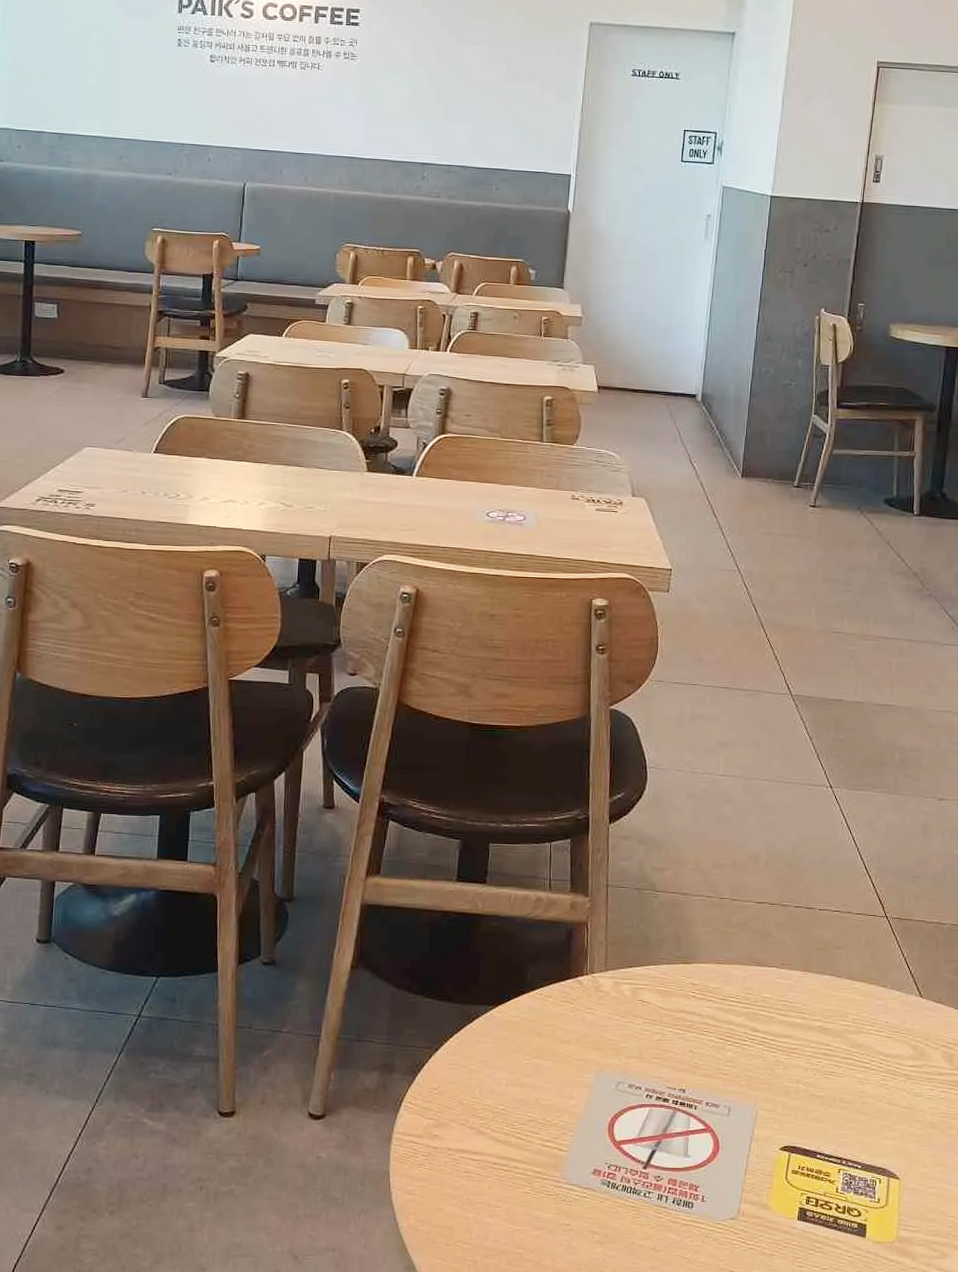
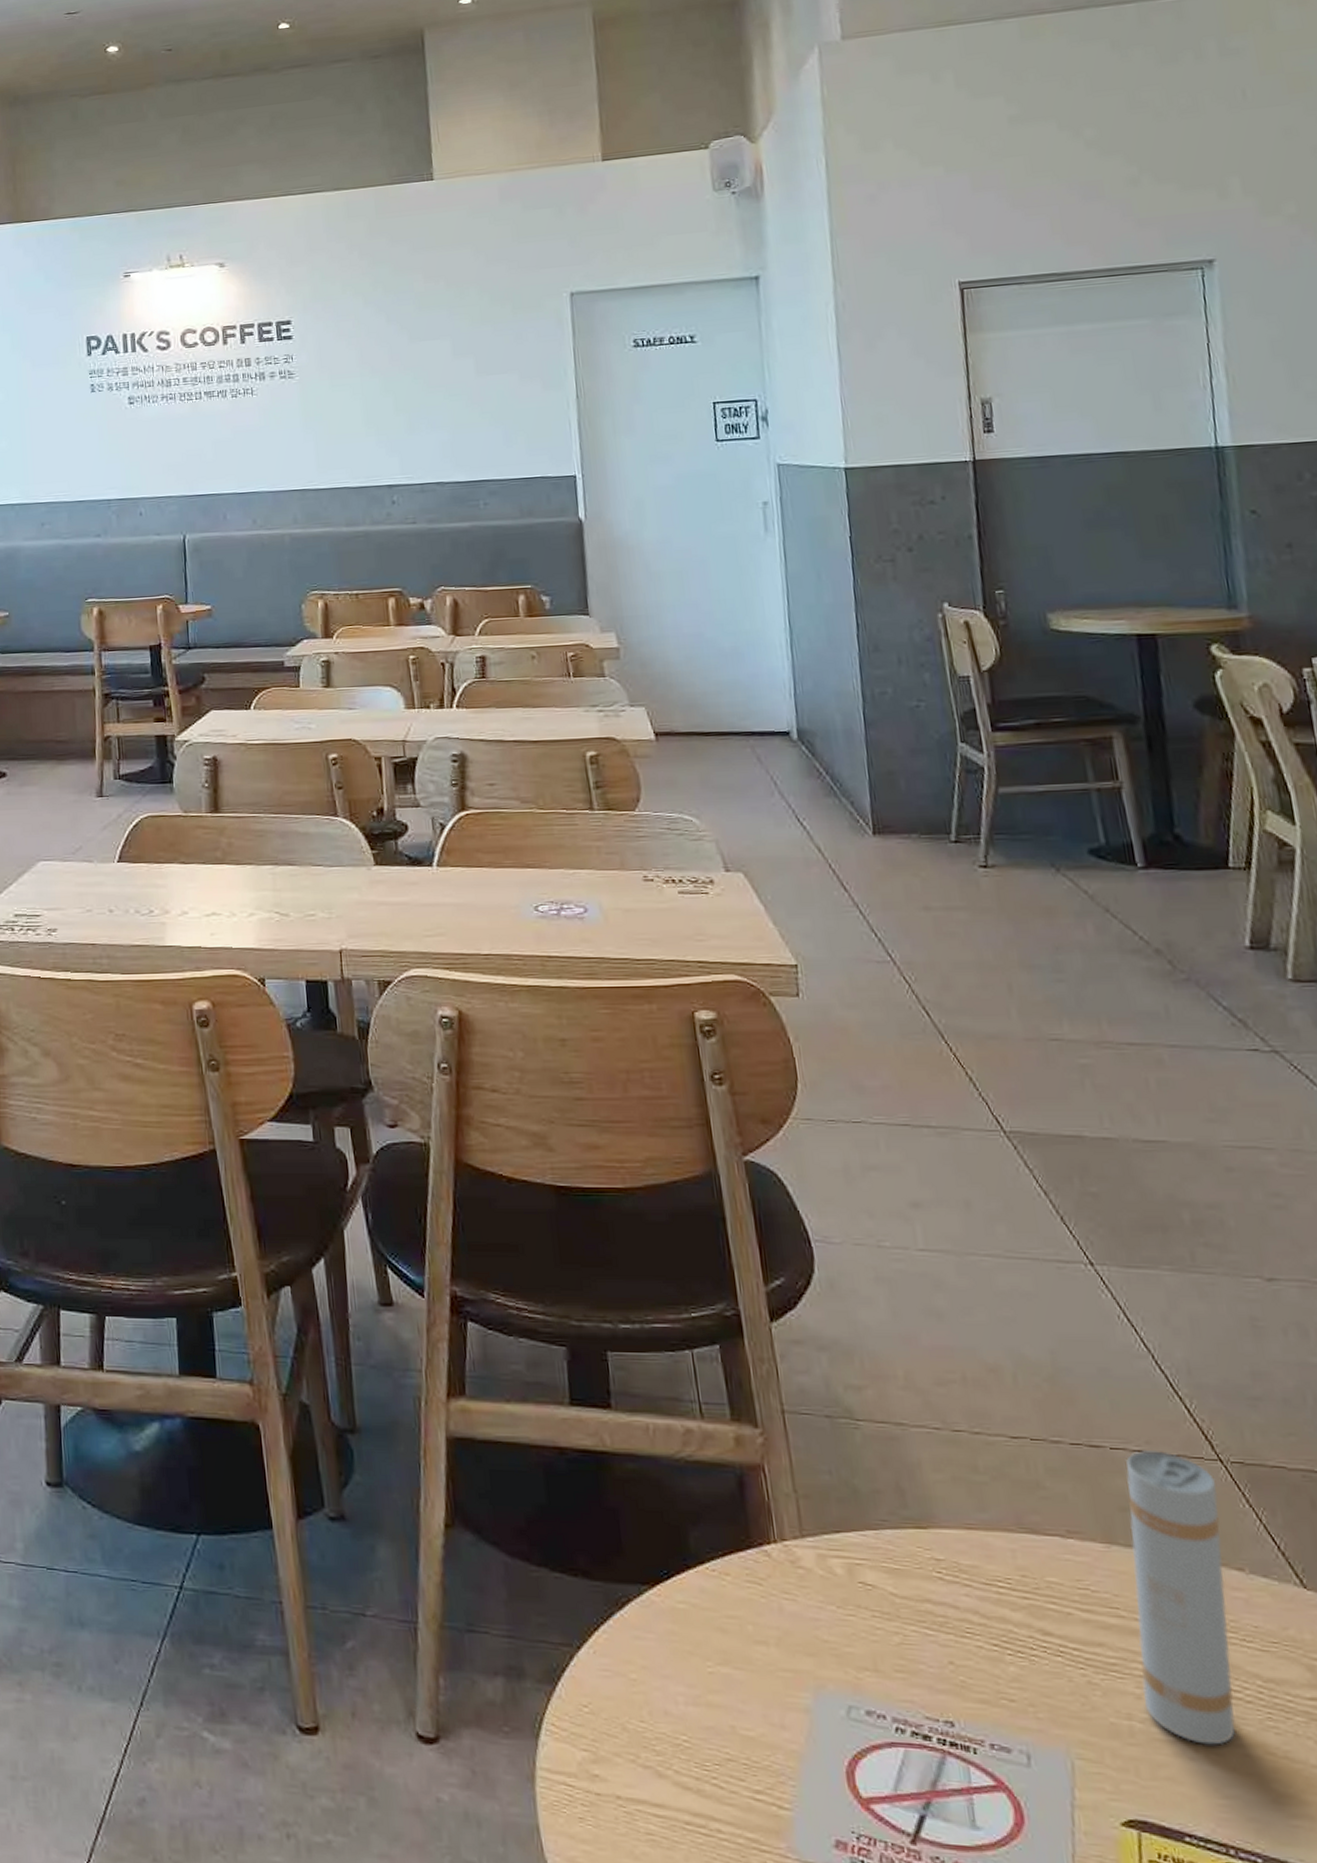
beverage can: none [809,911,881,1097] -> present [1126,1450,1236,1745]

